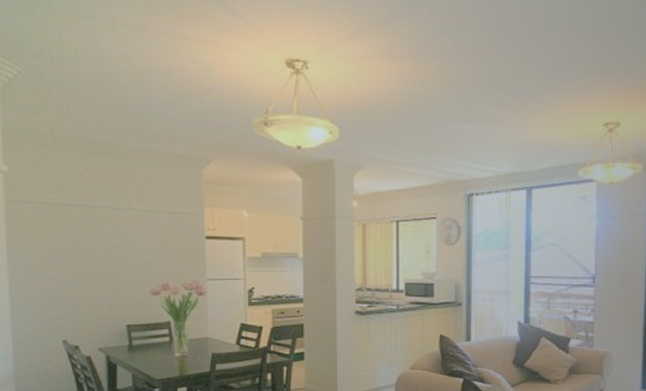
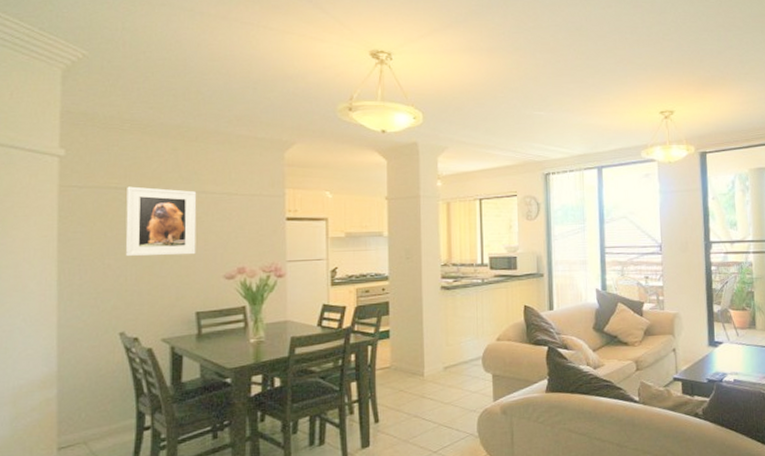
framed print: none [62,202,125,270] -> present [125,186,197,257]

